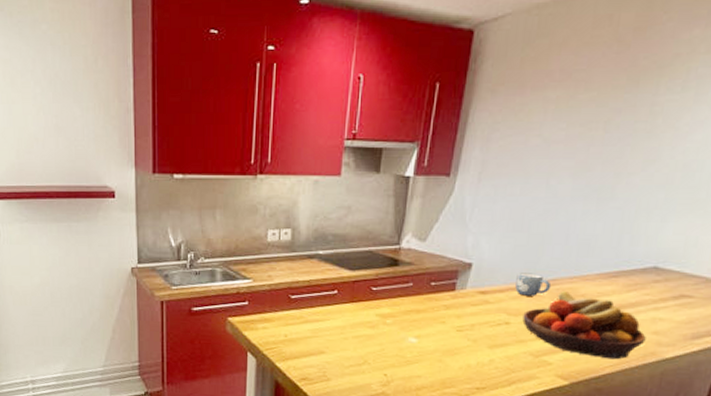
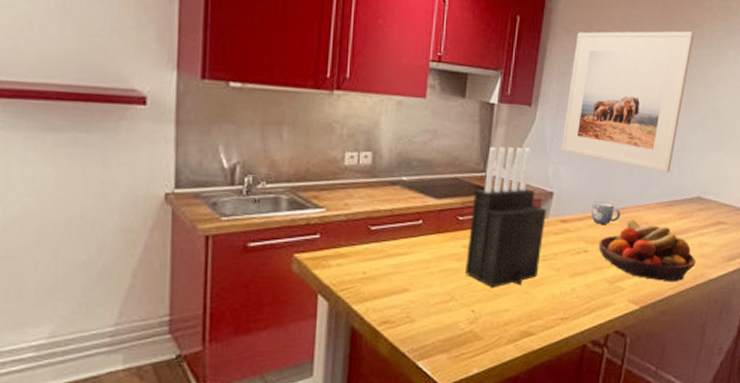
knife block: none [378,218,464,355] -> present [465,146,546,288]
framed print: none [482,73,662,240] -> present [561,31,694,173]

